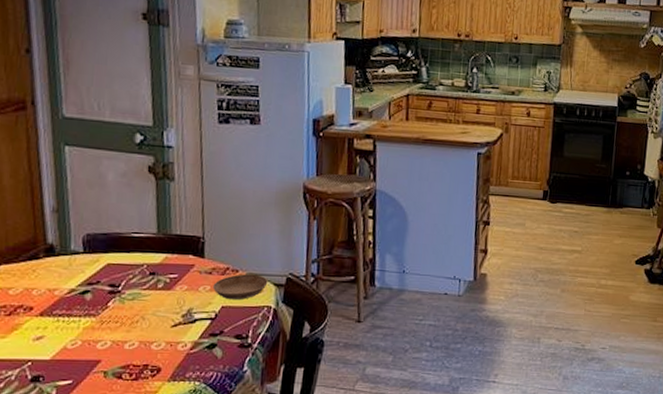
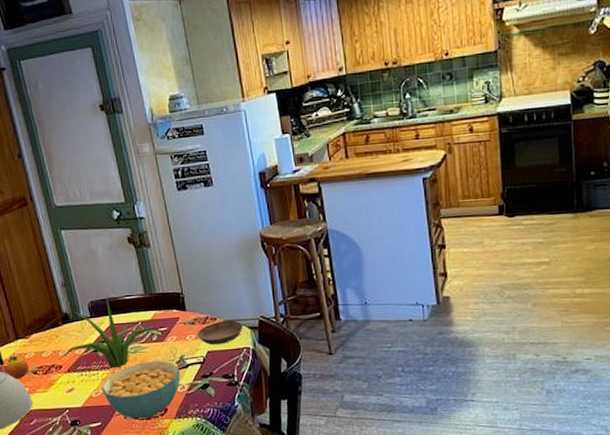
plant: none [30,231,174,316] -> present [58,297,165,368]
cereal bowl: none [82,311,184,379] -> present [102,360,180,419]

